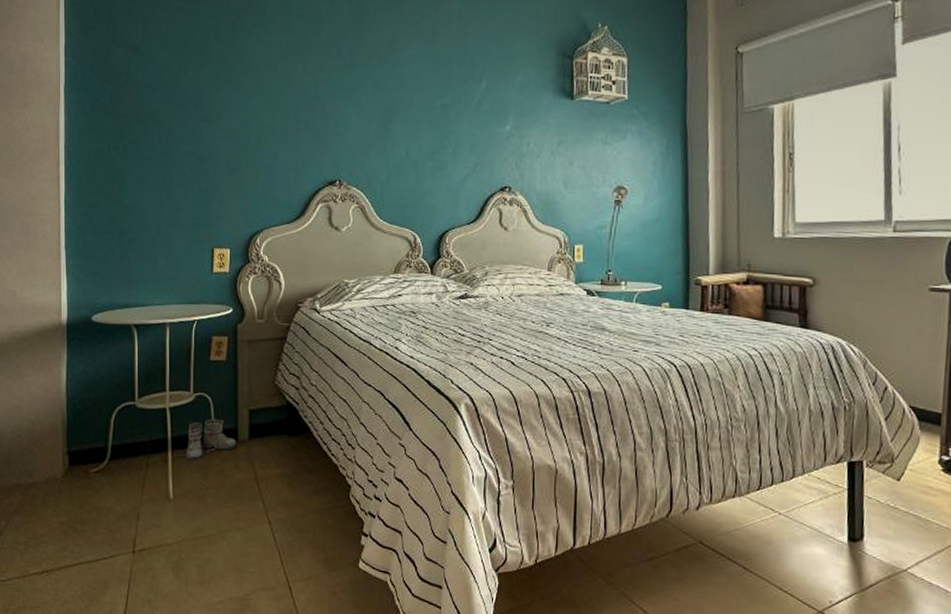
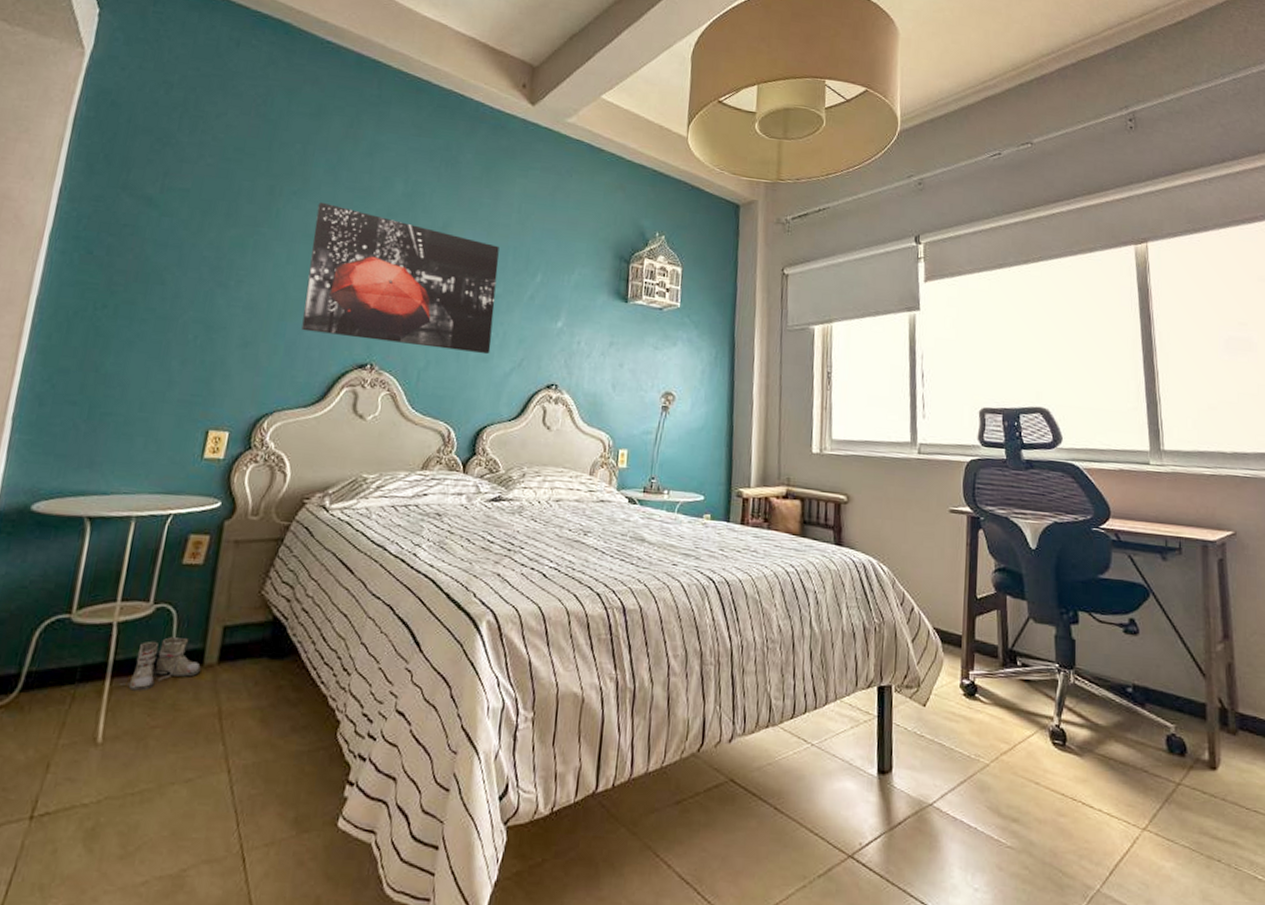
wall art: none [275,31,445,163] -> present [301,201,499,355]

